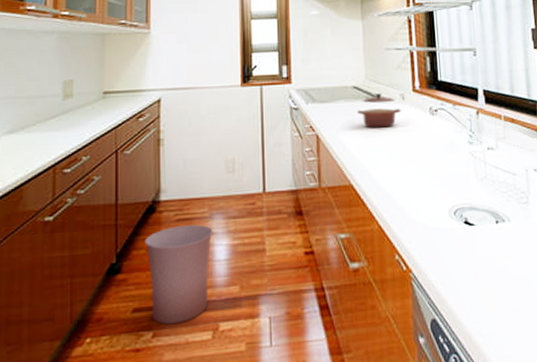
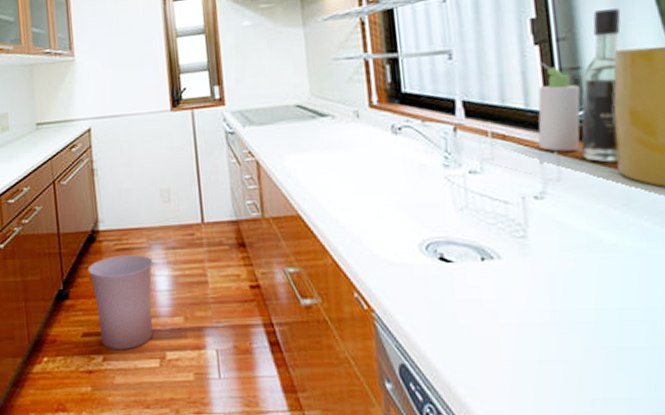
saucepan: present [357,93,401,128] -> none [302,111,356,152]

